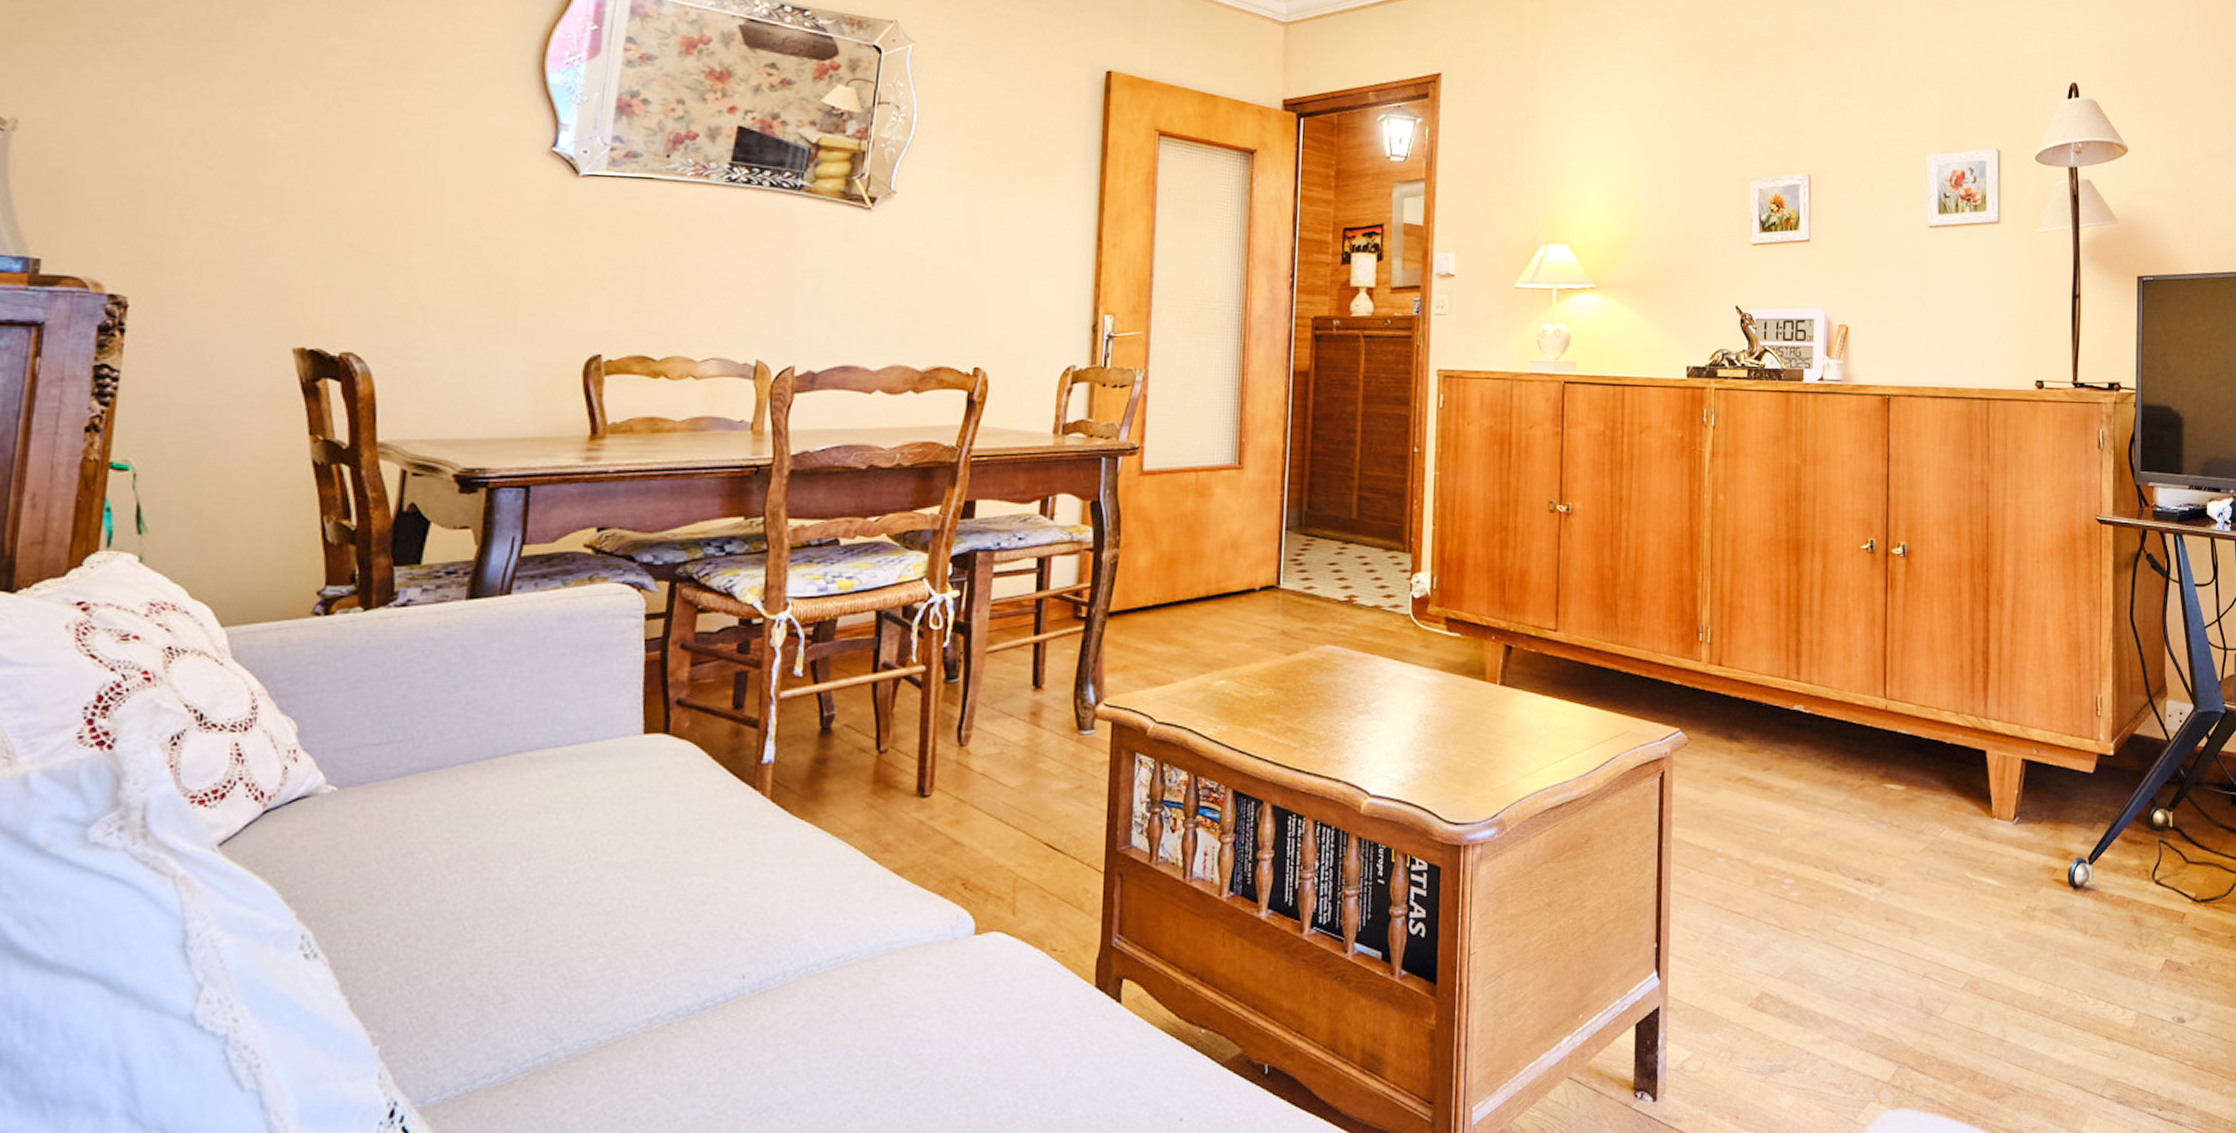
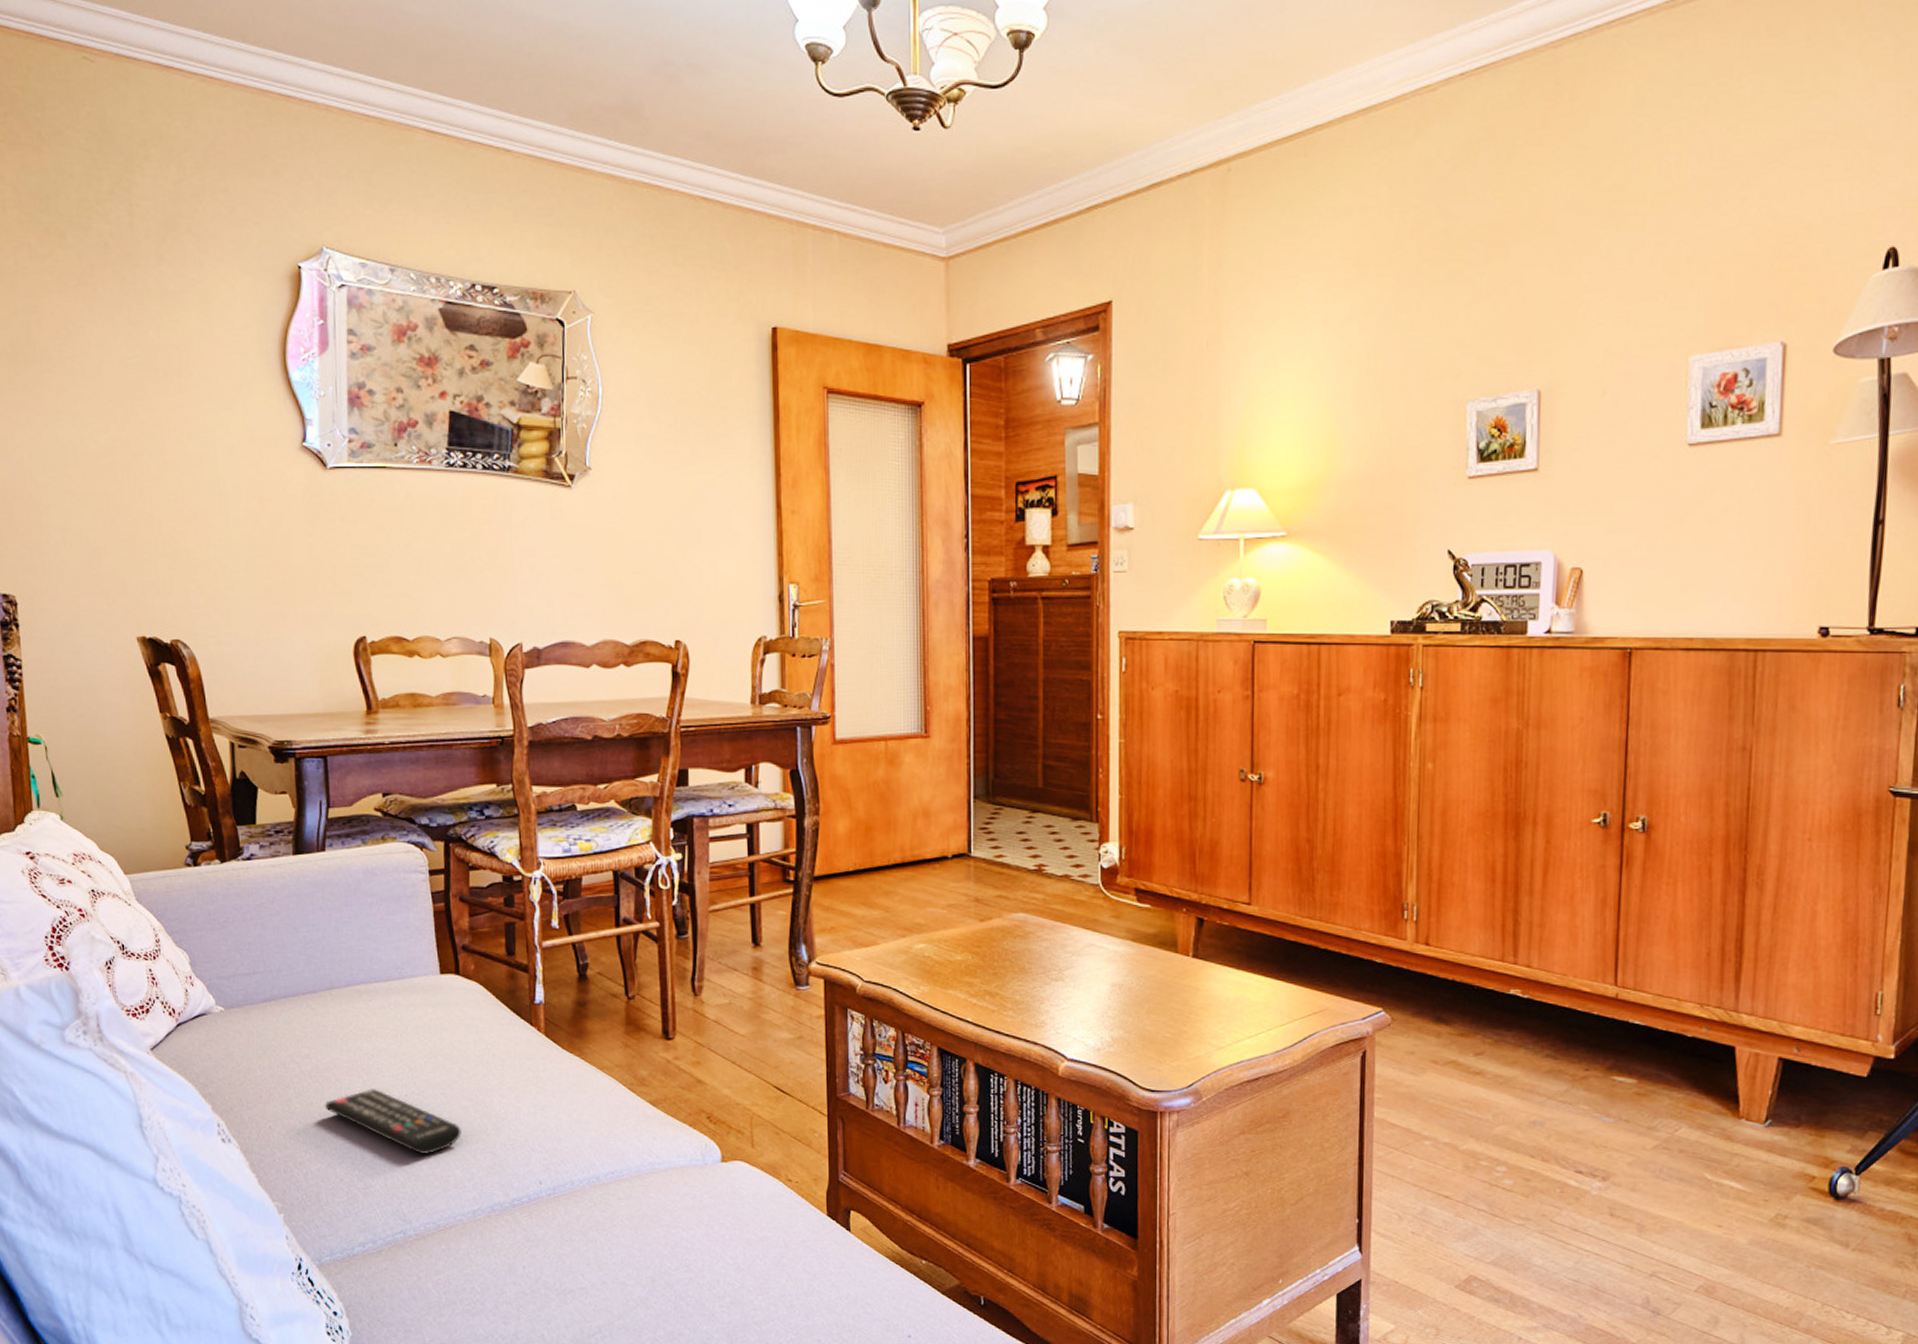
remote control: none [461,876,648,953] -> present [324,1089,463,1154]

